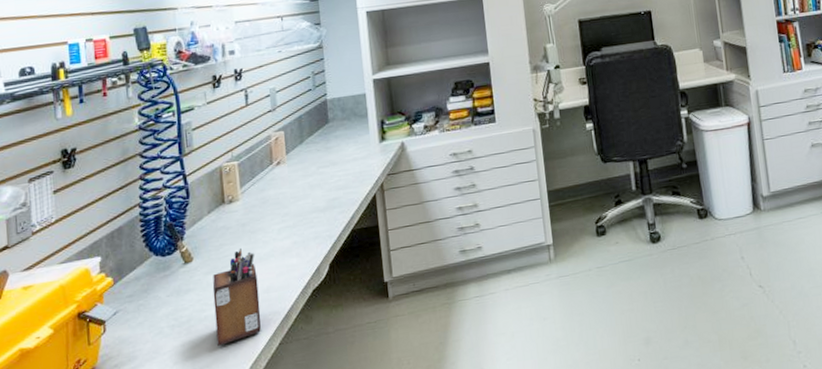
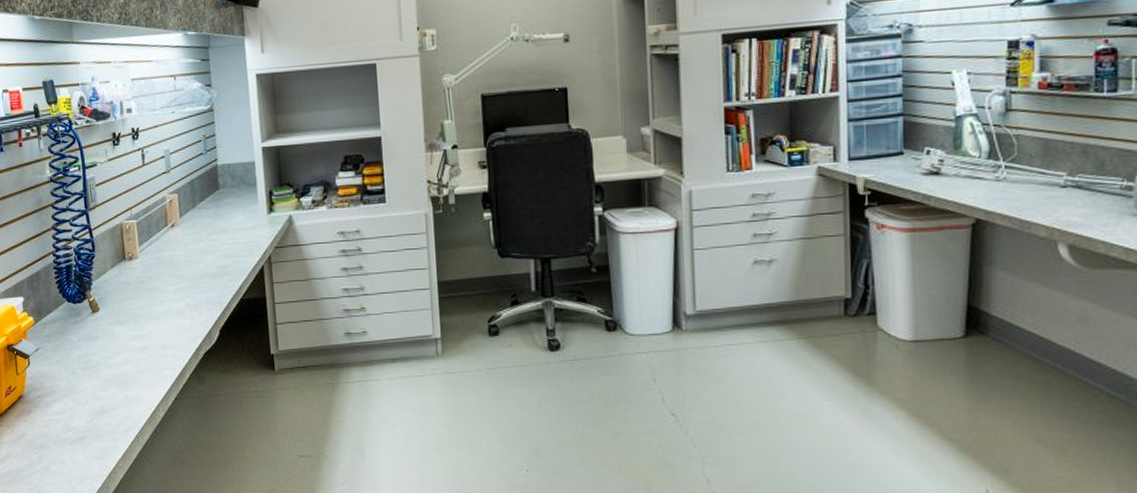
desk organizer: present [212,247,261,346] -> none [116,303,159,392]

